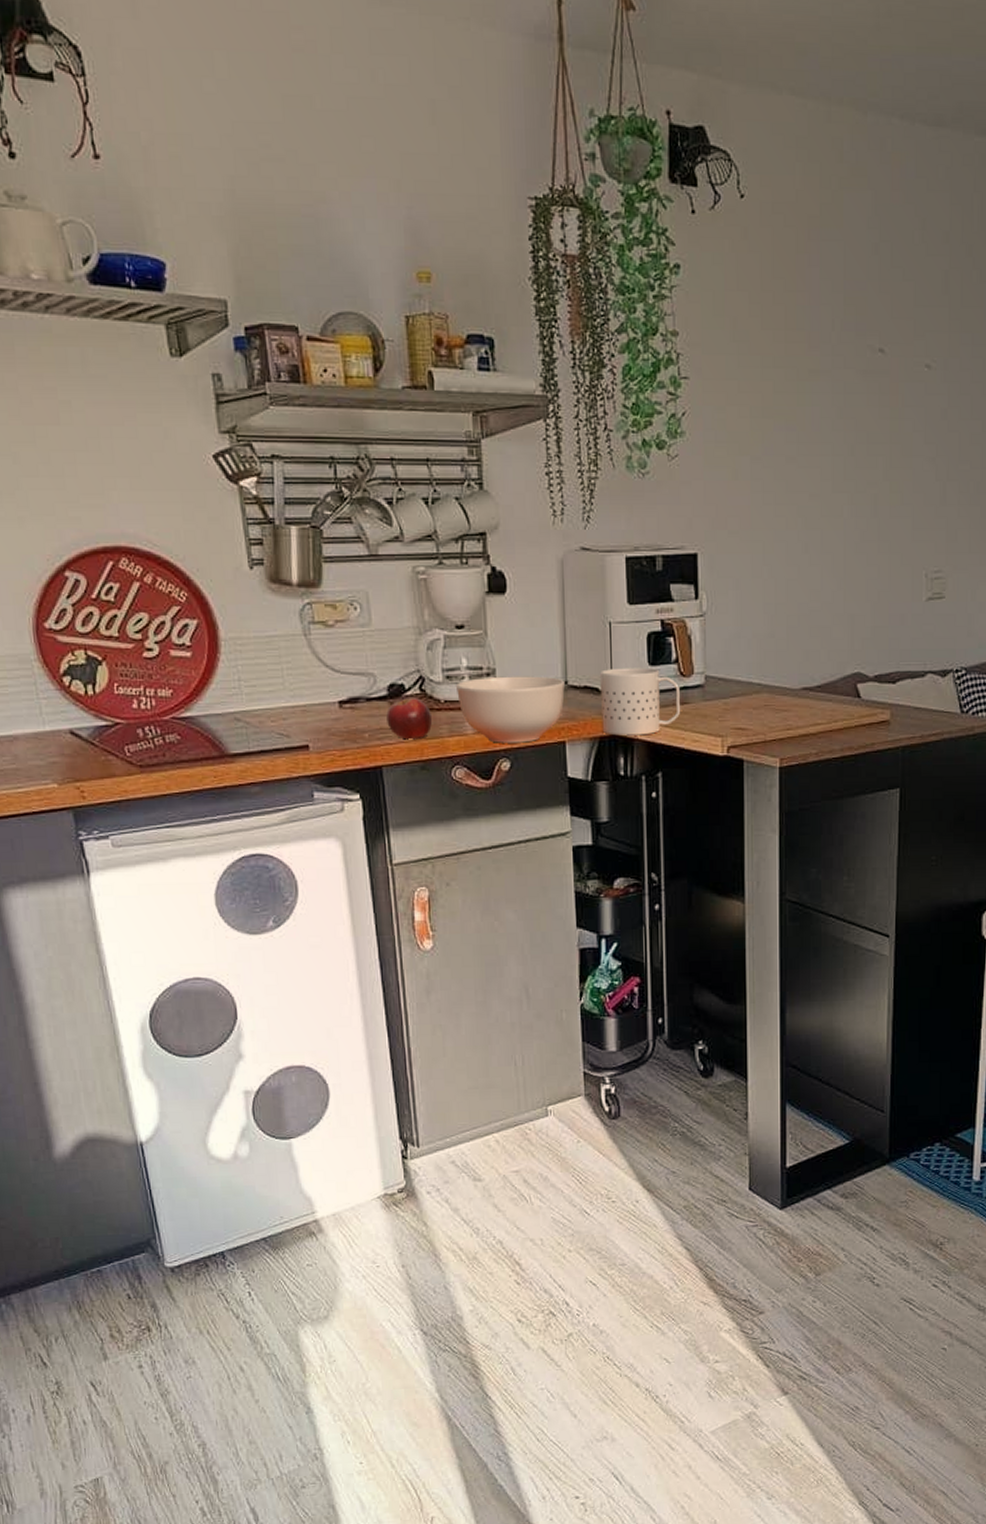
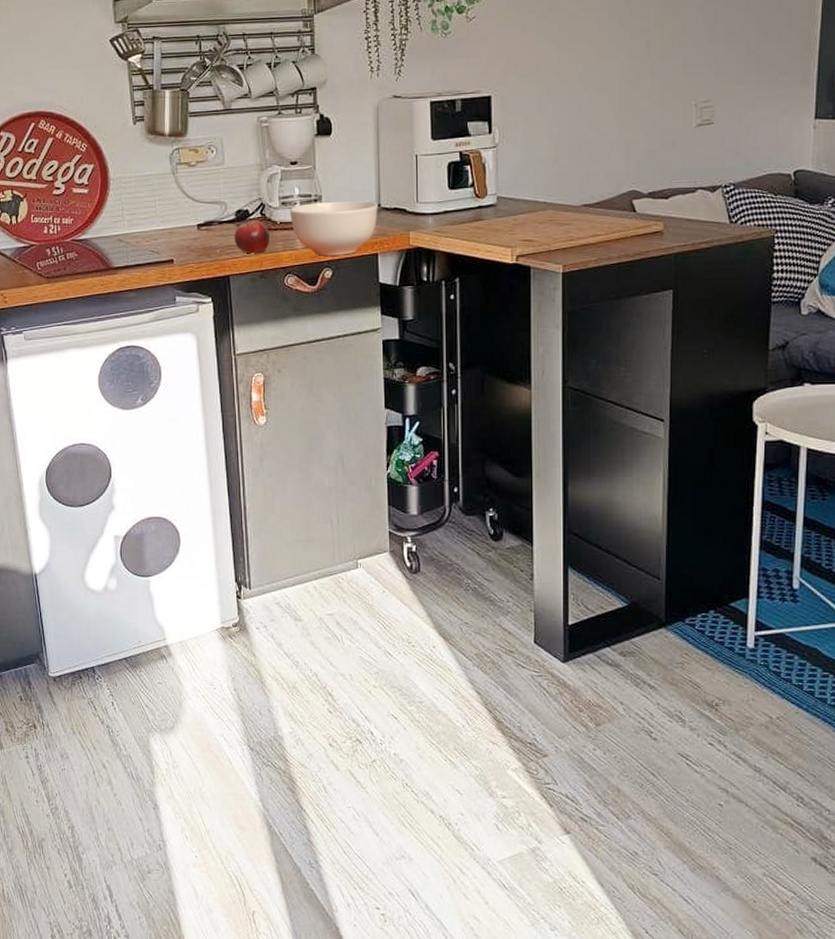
mug: present [599,667,681,736] -> none [407,191,476,248]

